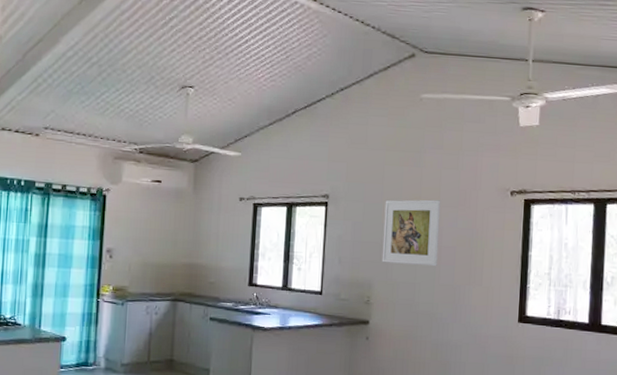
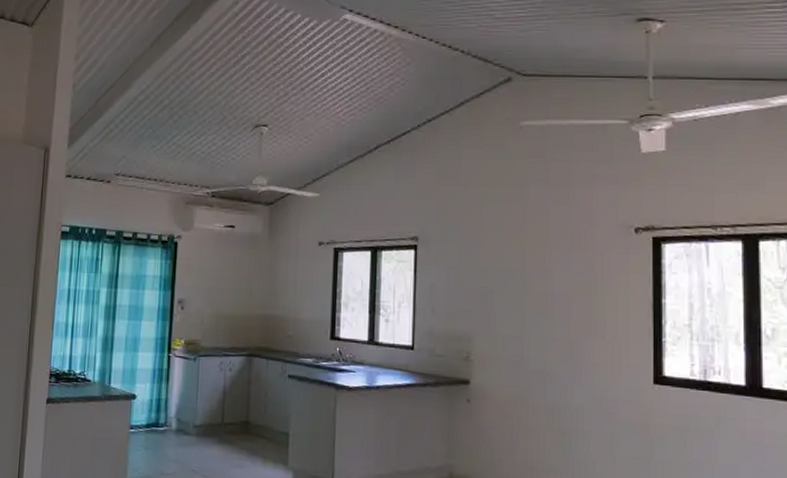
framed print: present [381,199,441,267] -> none [482,240,550,318]

